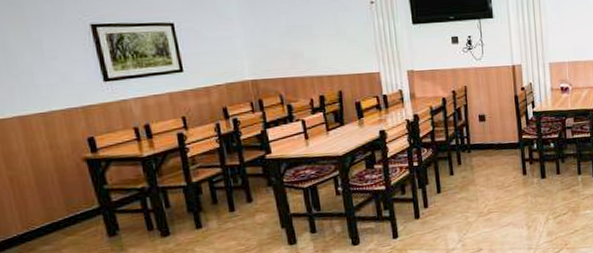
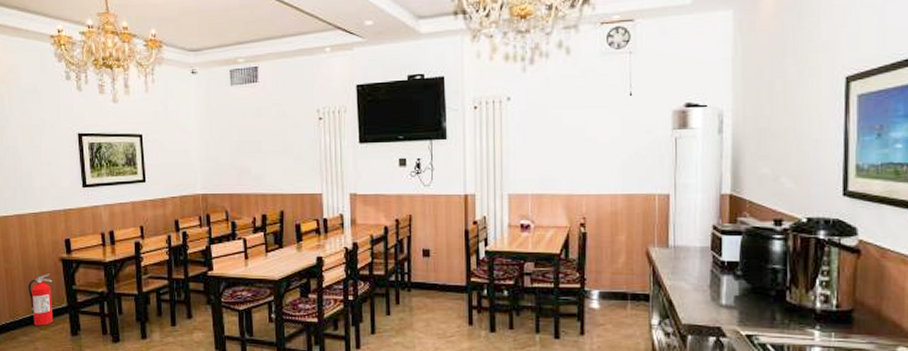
fire extinguisher: none [43,176,83,233] -> present [28,274,54,326]

